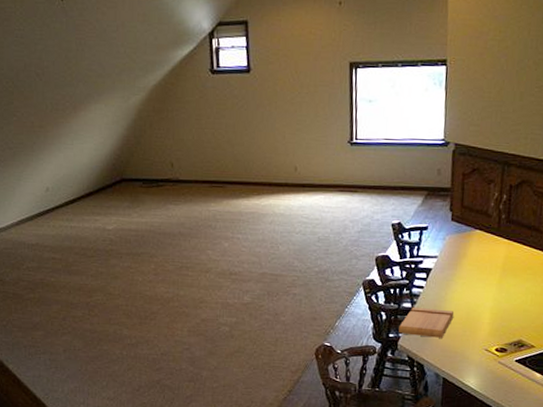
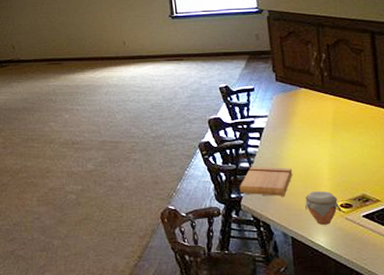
jar: none [461,335,497,368] -> present [305,191,342,225]

